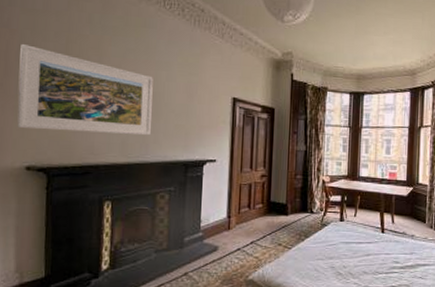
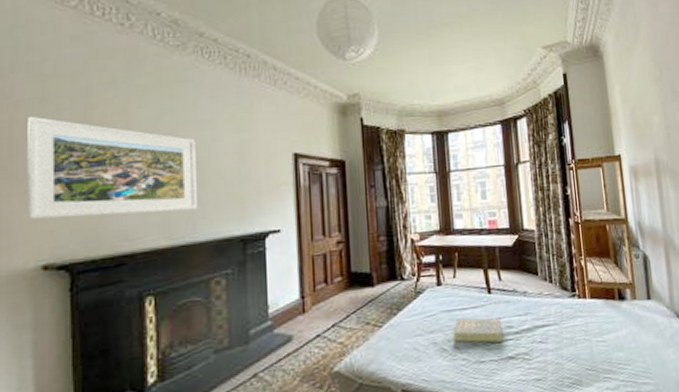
book: none [348,249,390,273] -> present [453,317,503,343]

